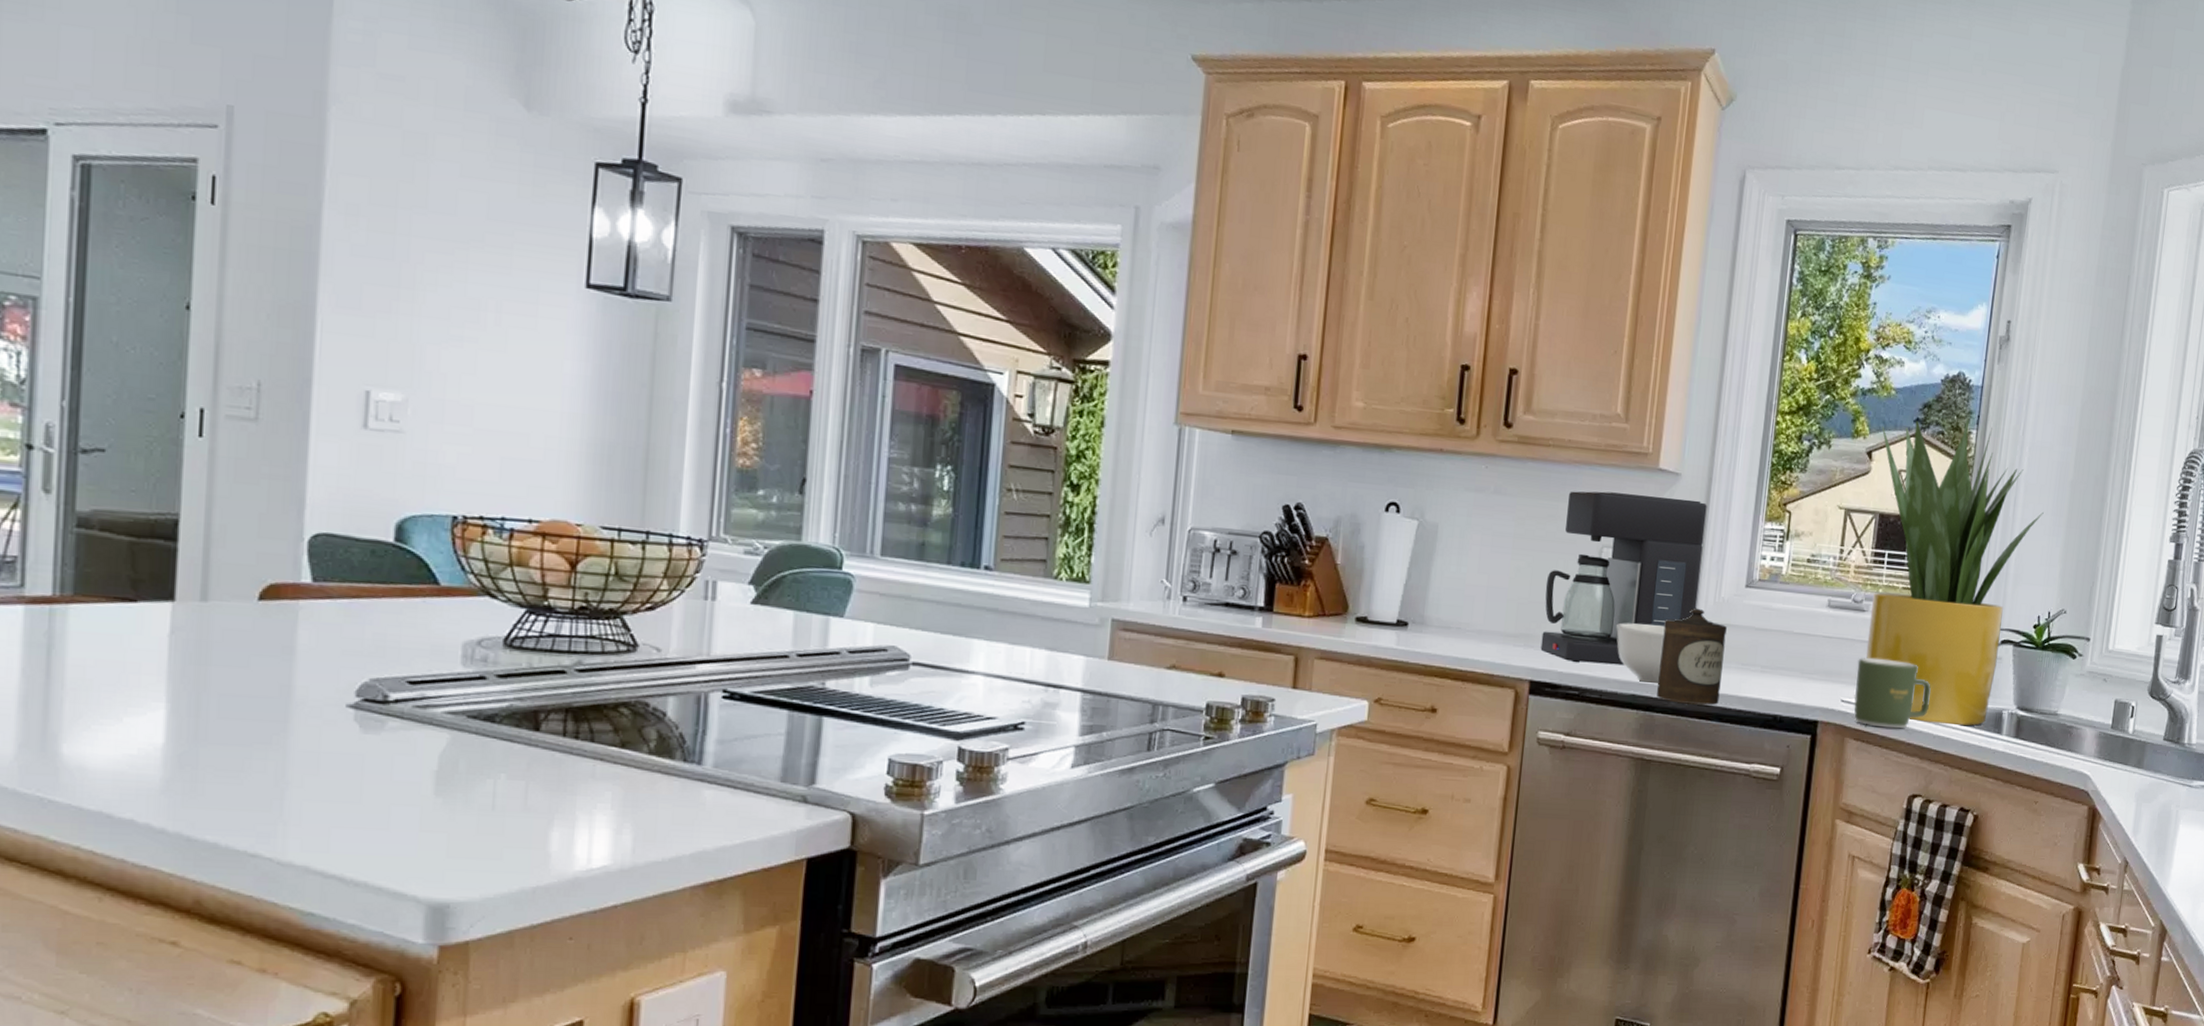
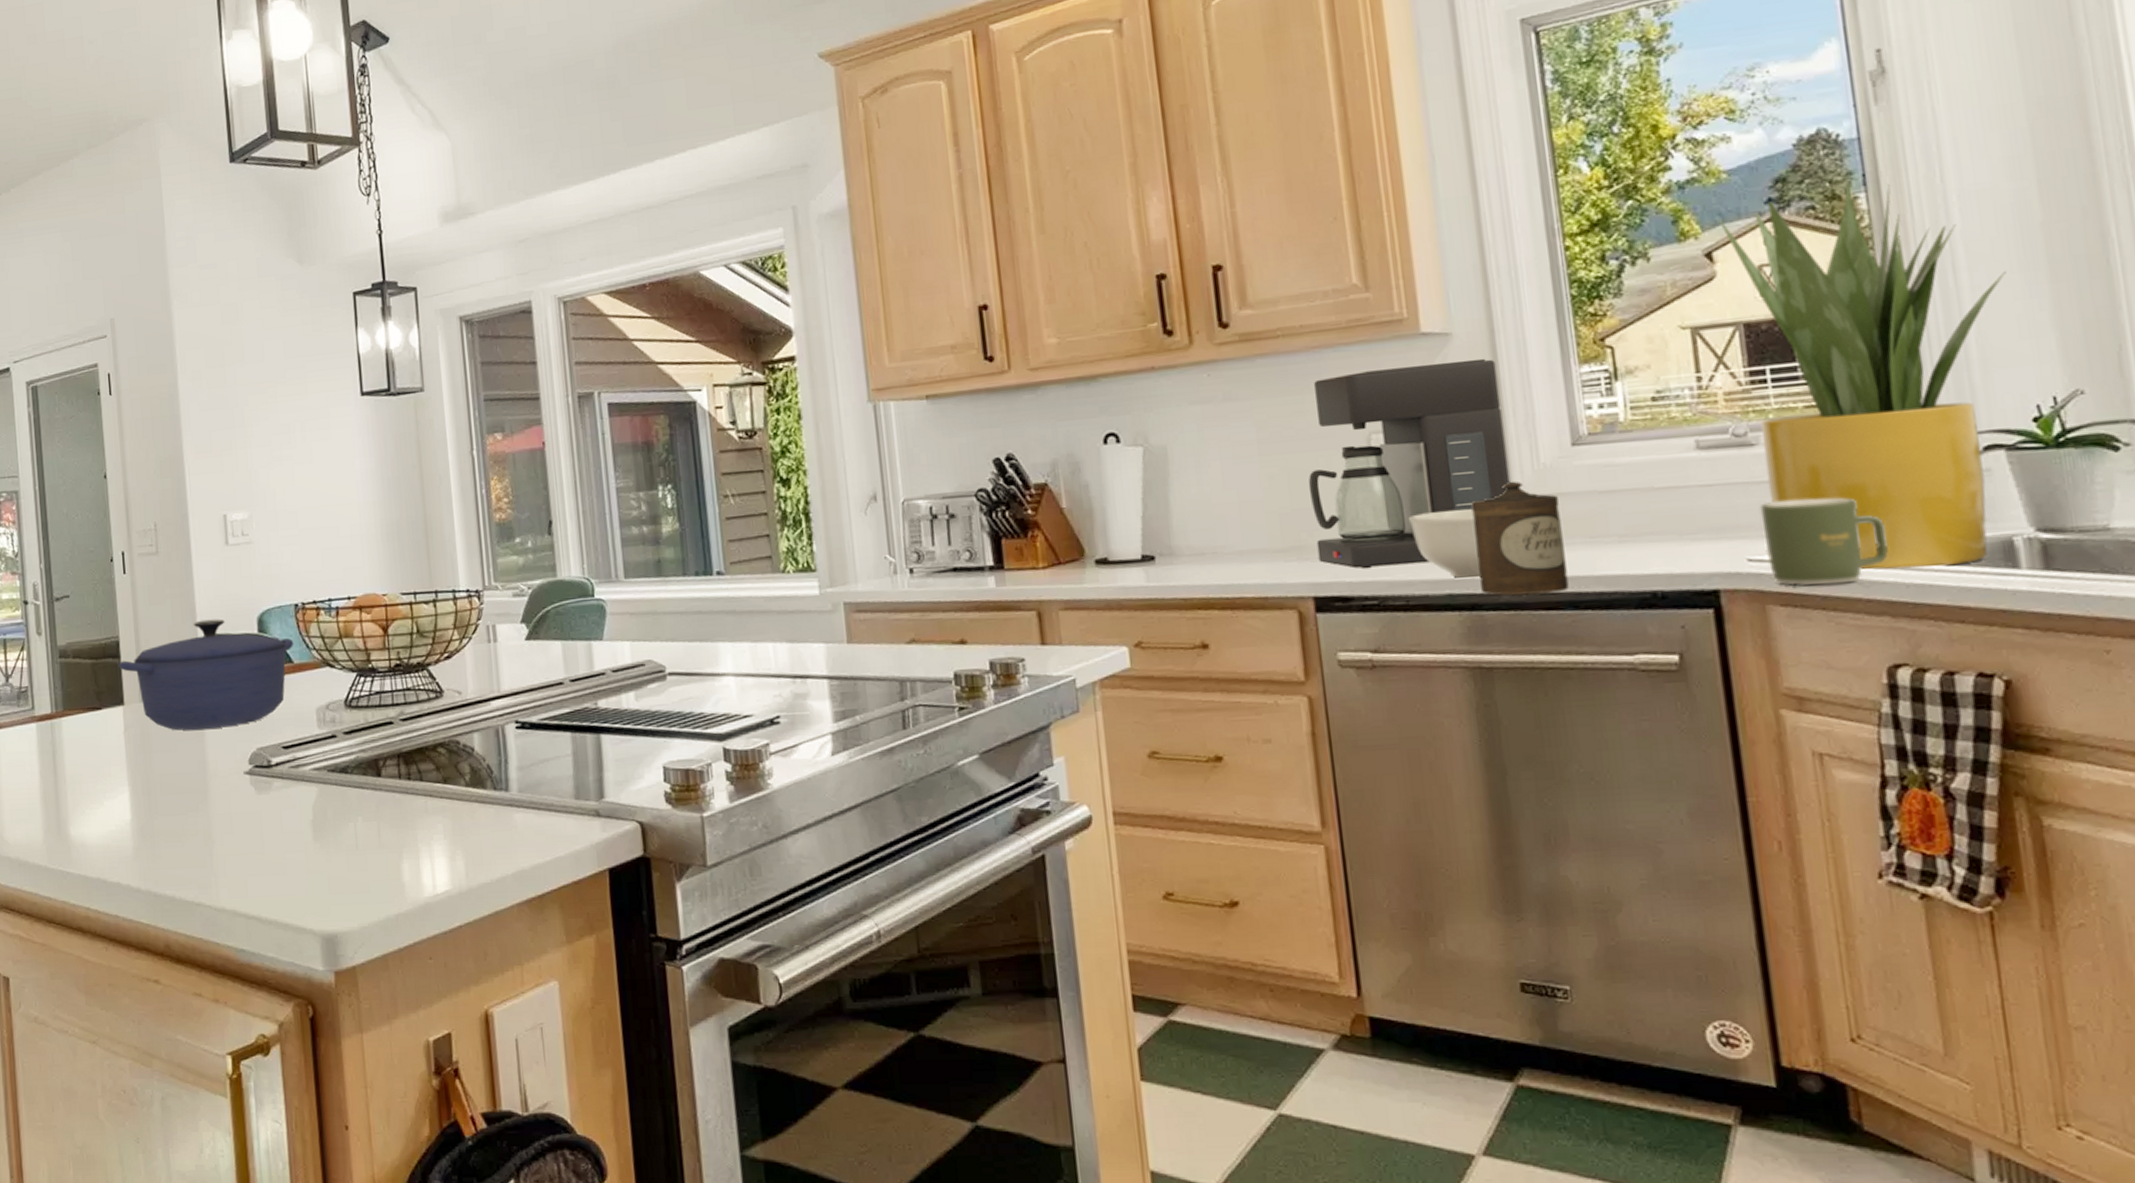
cooking pot: none [173,513,445,649] -> present [118,618,294,731]

